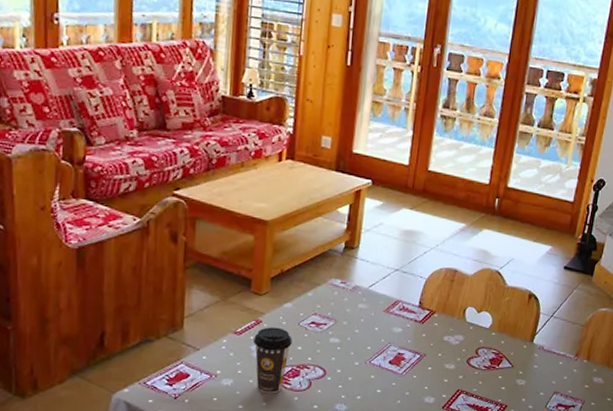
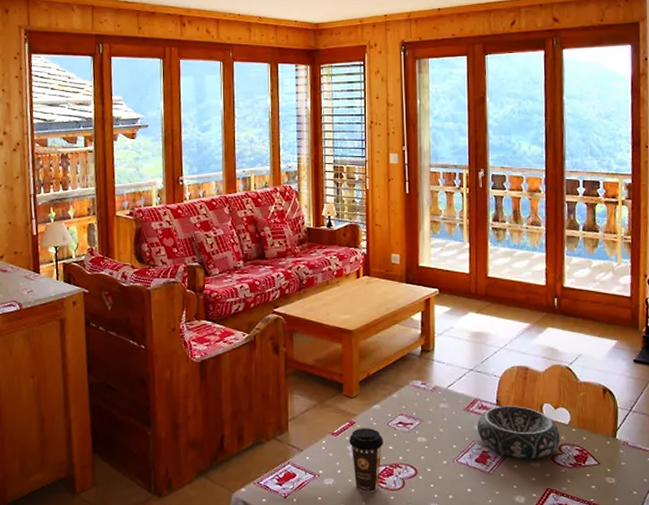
decorative bowl: none [395,308,480,362] -> present [477,406,561,459]

